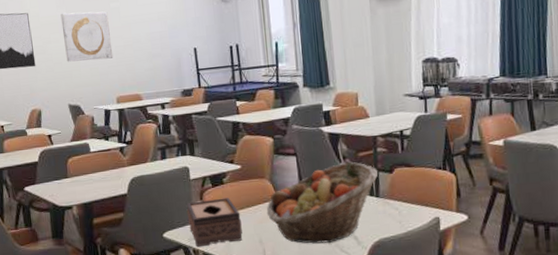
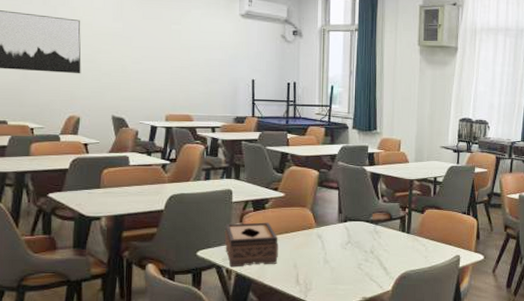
wall art: present [60,11,113,62] -> none [116,26,168,77]
fruit basket: present [266,161,378,244] -> none [304,200,410,272]

